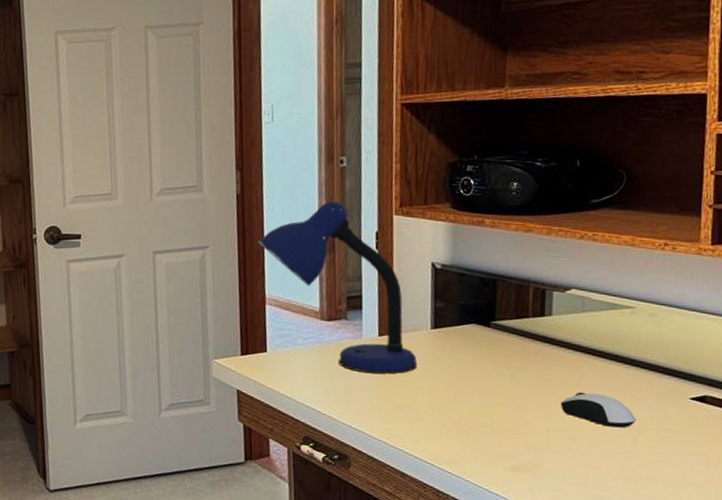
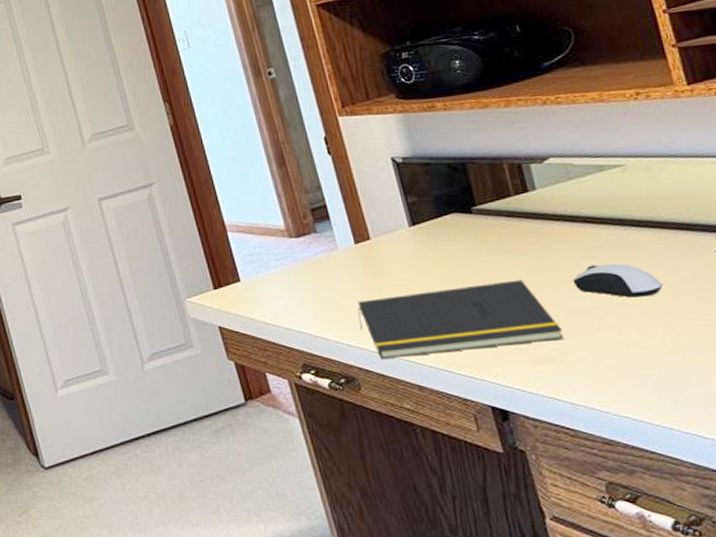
desk lamp: present [257,201,418,374] -> none [203,114,406,285]
notepad: none [364,388,539,453] -> present [357,279,563,359]

